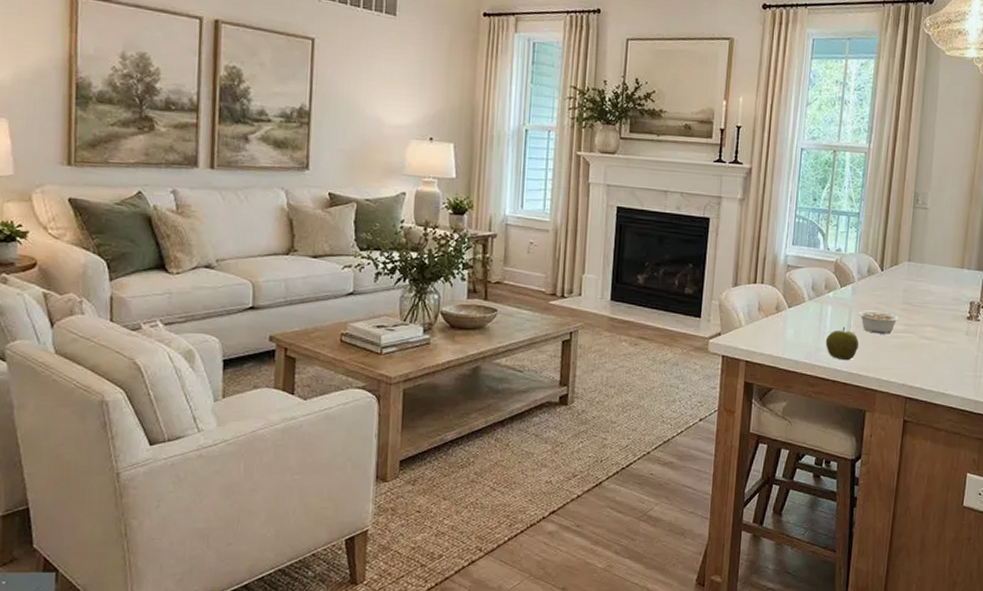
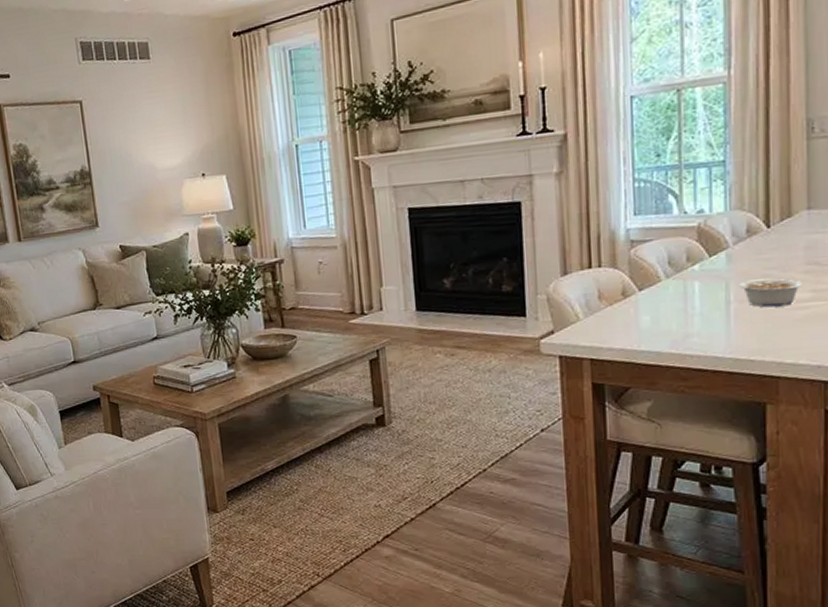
apple: present [825,327,860,361] -> none [696,305,746,345]

